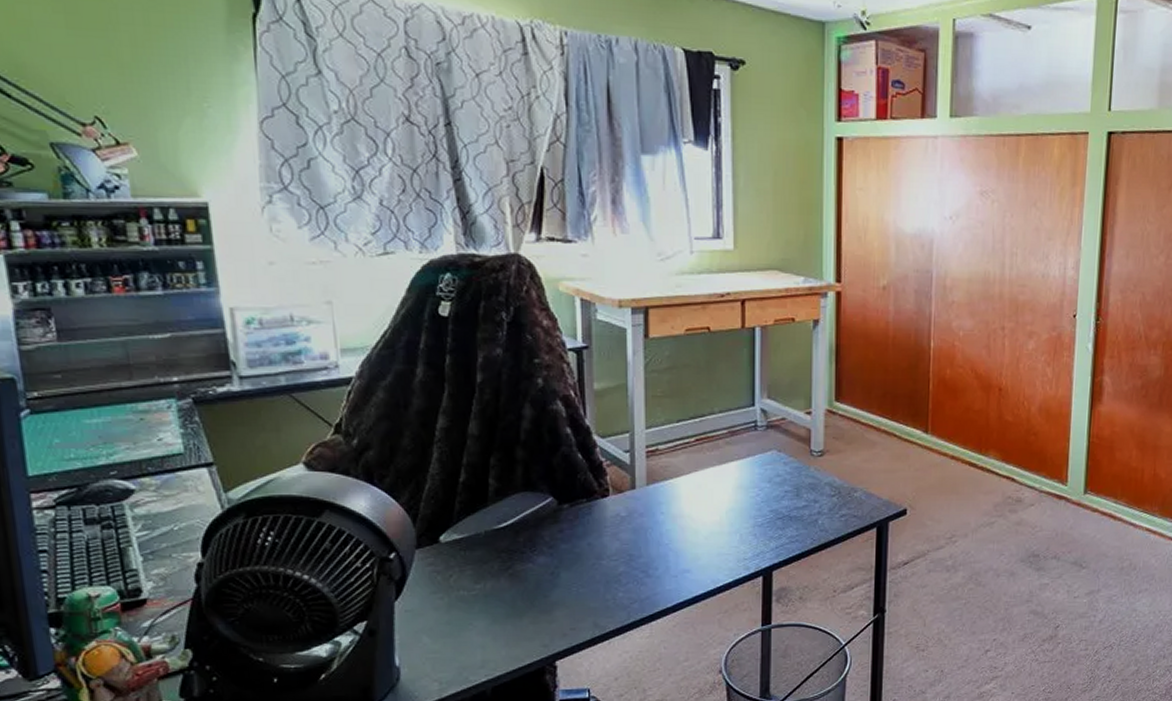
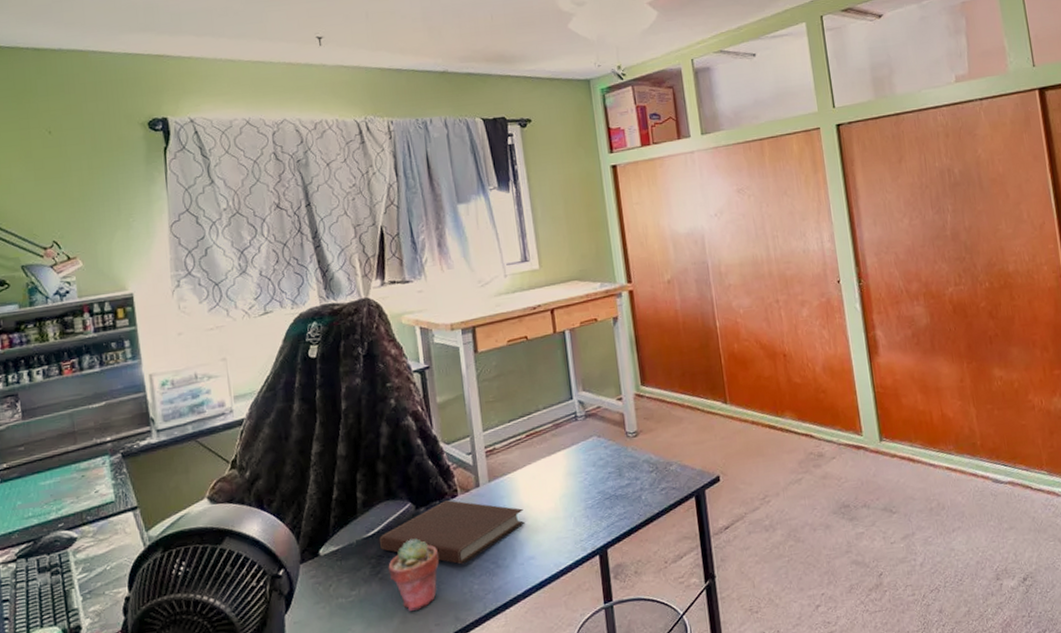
notebook: none [511,500,683,570] -> present [378,500,525,565]
potted succulent: none [521,536,582,612] -> present [388,538,440,611]

